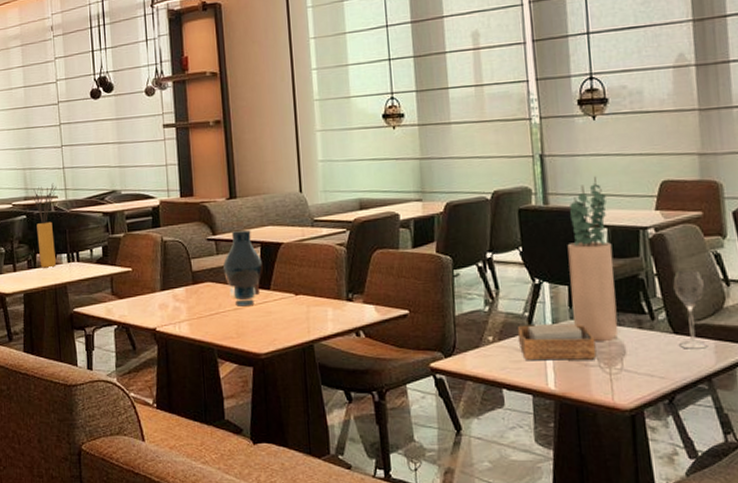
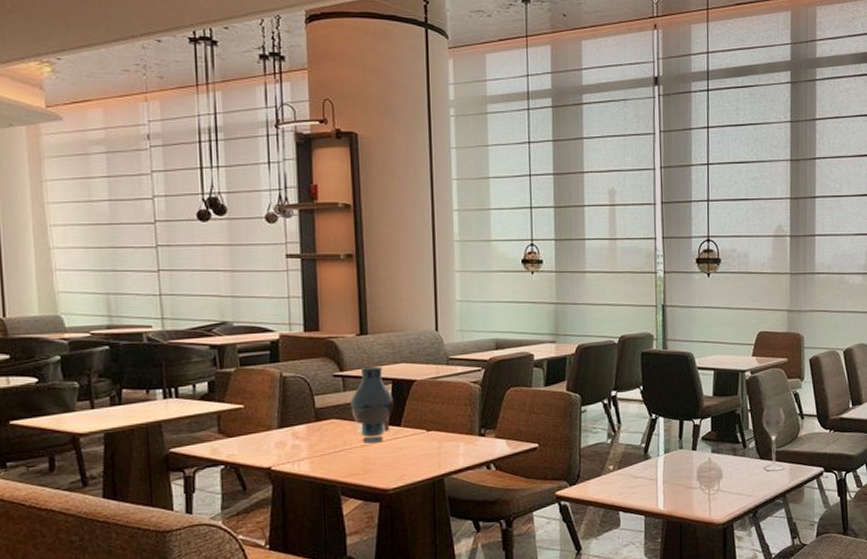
vase: present [33,183,56,268] -> none [118,311,151,405]
napkin holder: present [517,323,597,361] -> none [634,452,699,486]
vase: present [567,176,619,341] -> none [680,326,718,467]

